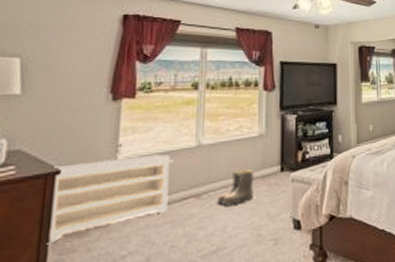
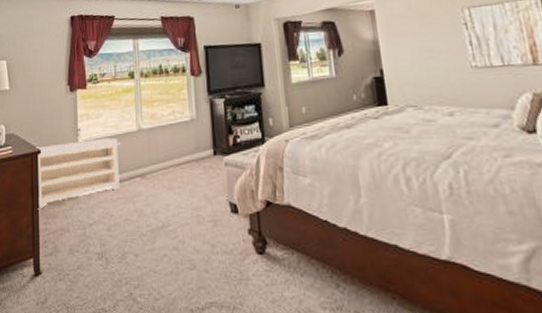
boots: present [216,170,254,205] -> none [158,153,191,186]

